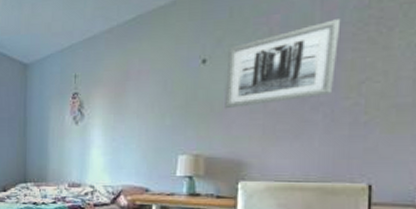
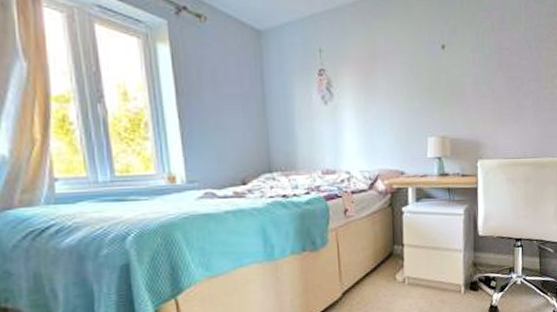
wall art: present [225,19,341,109] -> none [462,21,539,94]

